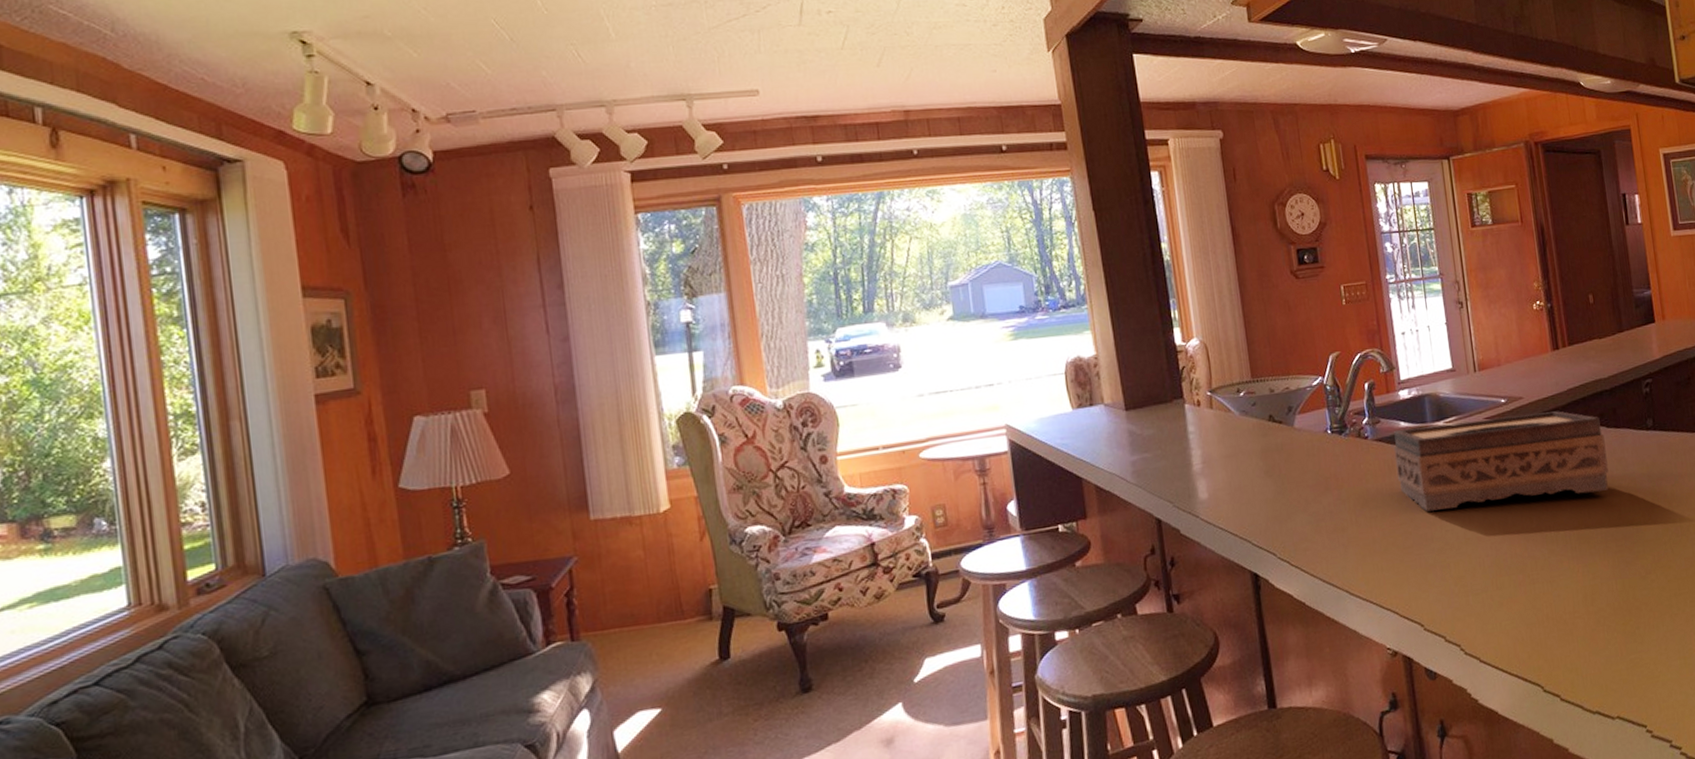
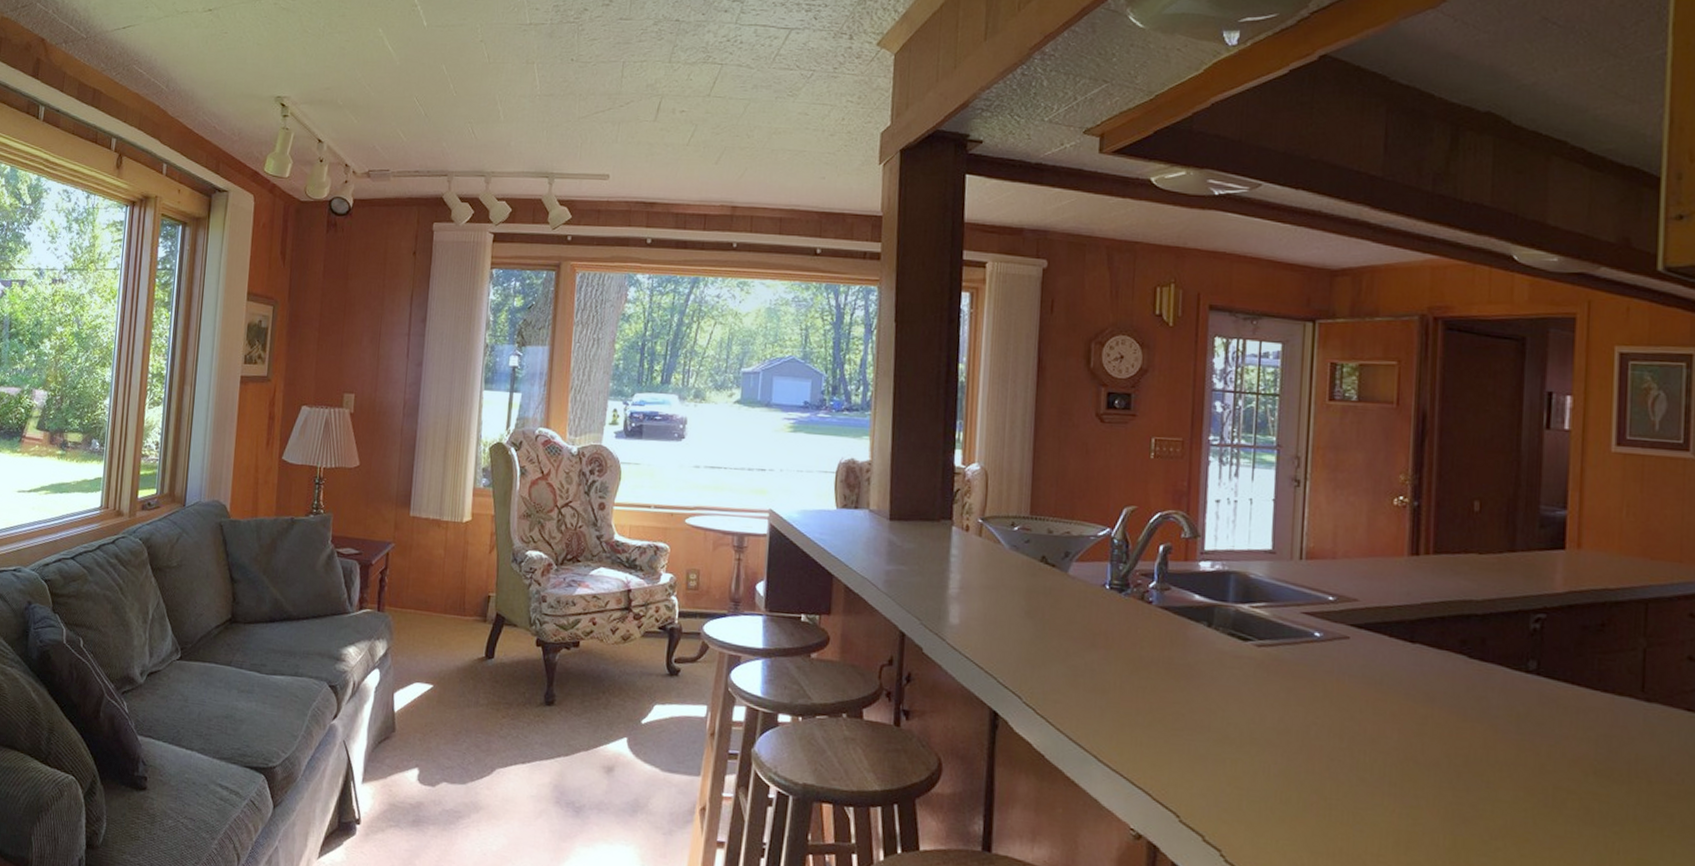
tissue box: present [1393,411,1609,512] -> none [1179,603,1463,729]

